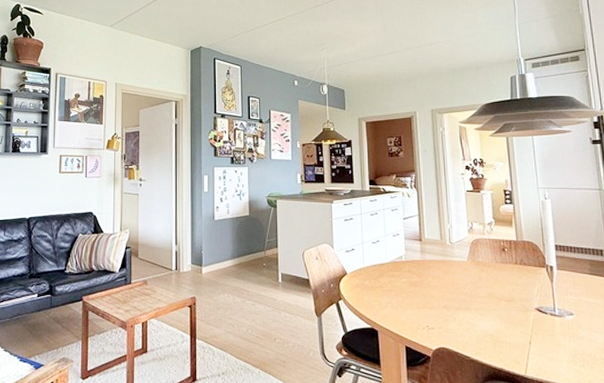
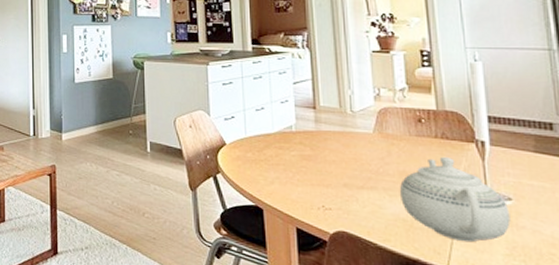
teapot: none [488,279,573,352] -> present [399,156,511,243]

